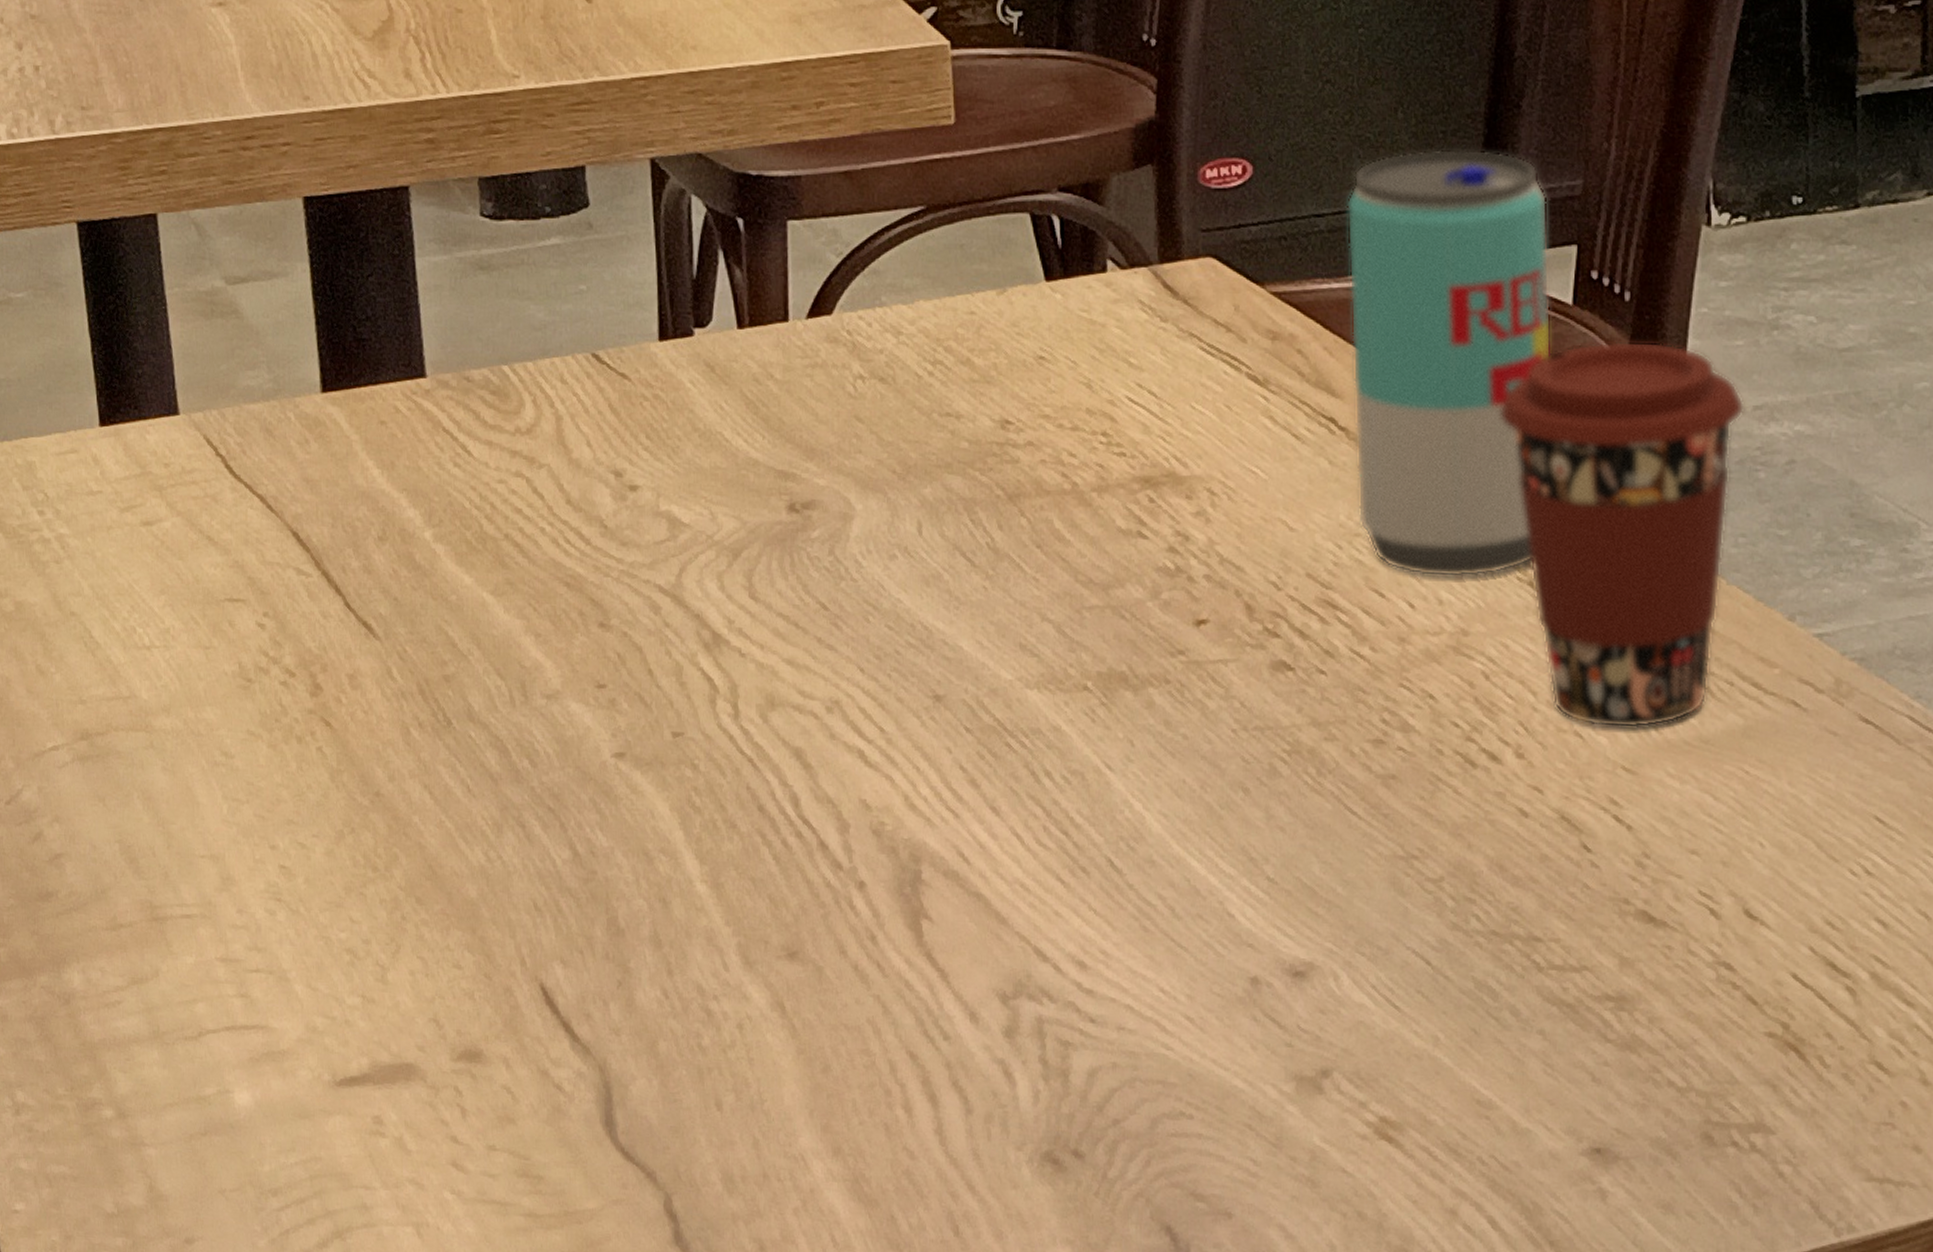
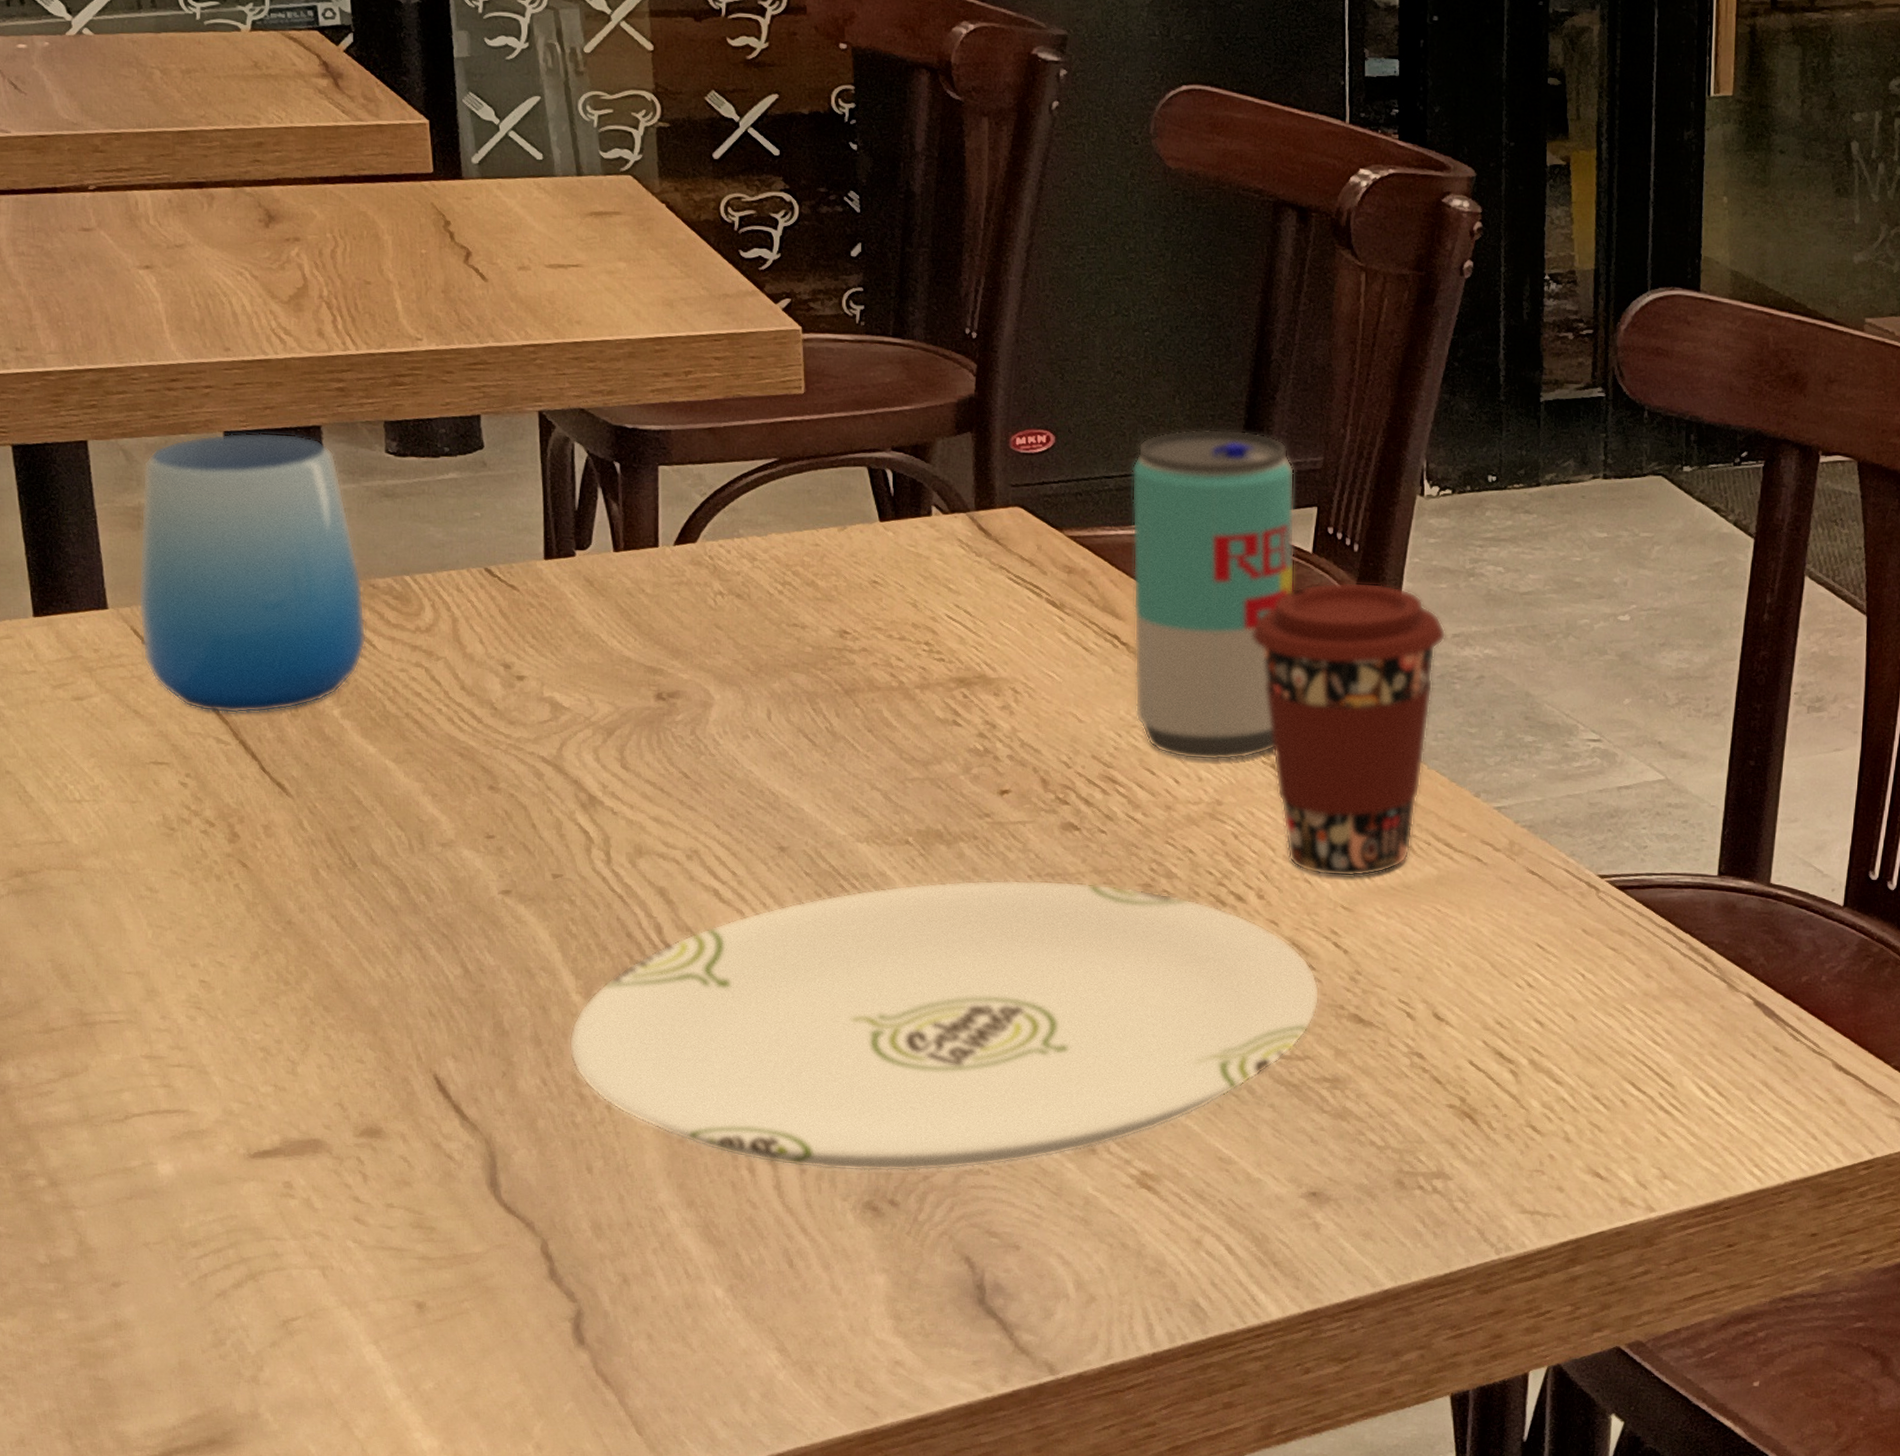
cup: none [211,196,460,539] -> present [138,432,366,714]
plate: none [693,735,1598,1114] -> present [569,879,1320,1172]

